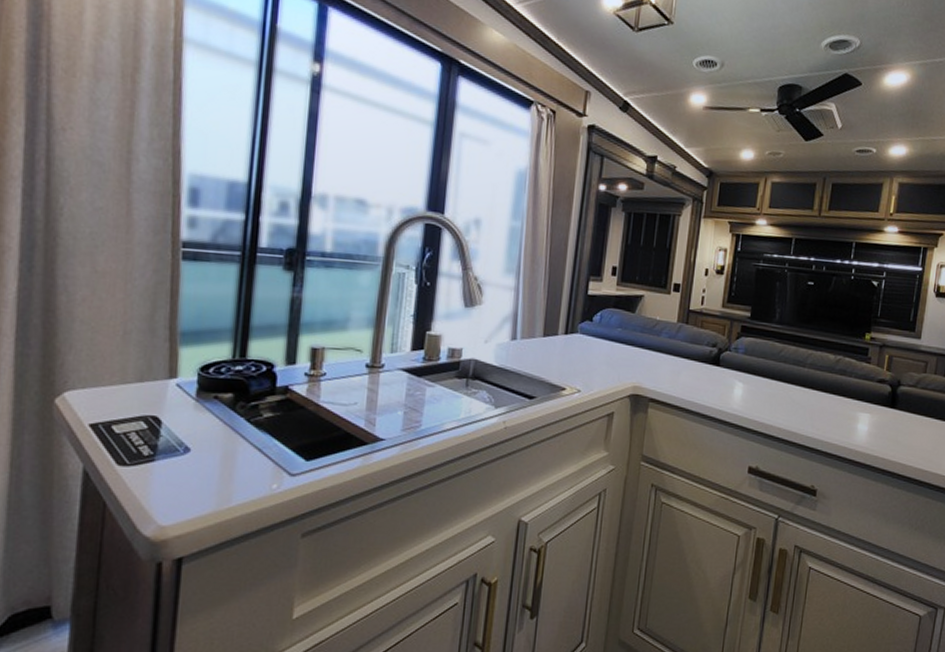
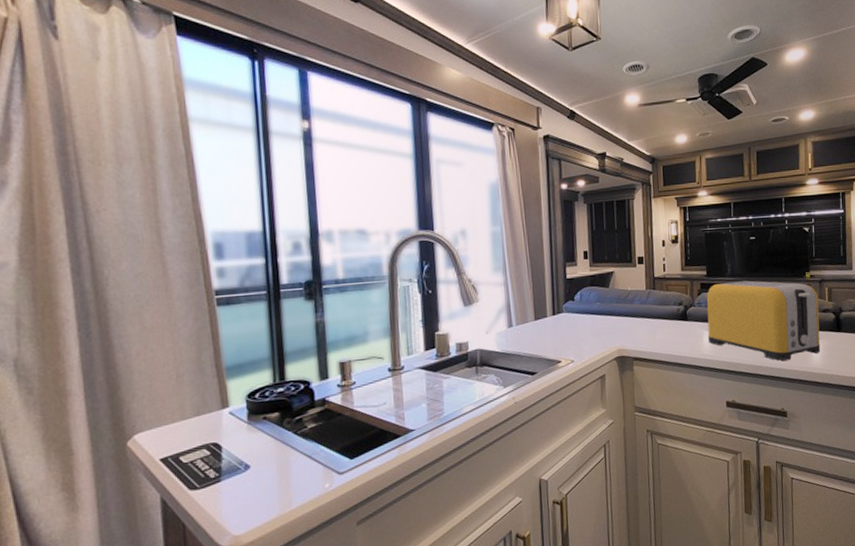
toaster: none [740,329,876,431] -> present [707,280,821,361]

